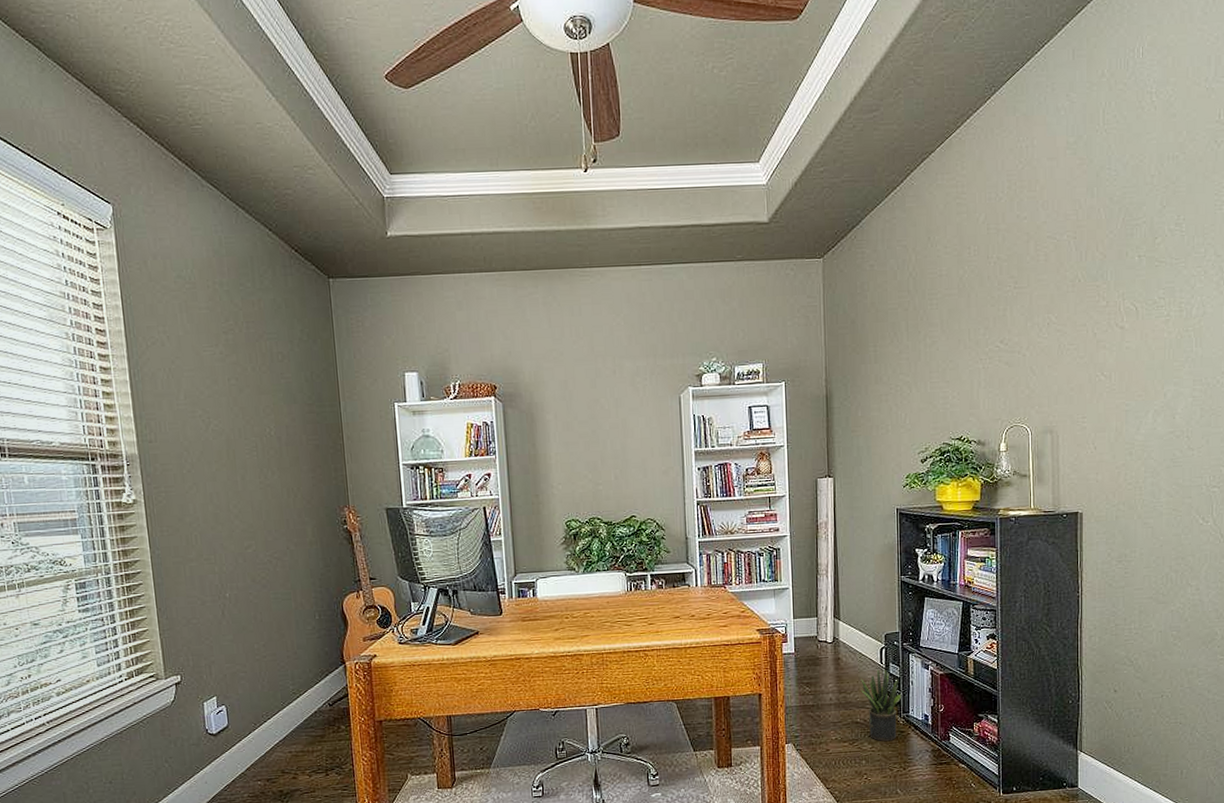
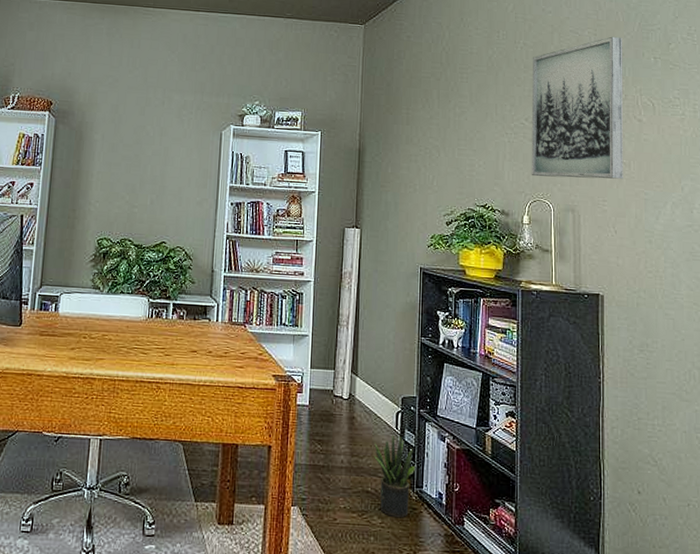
wall art: none [1007,237,1105,400] -> present [531,36,624,179]

